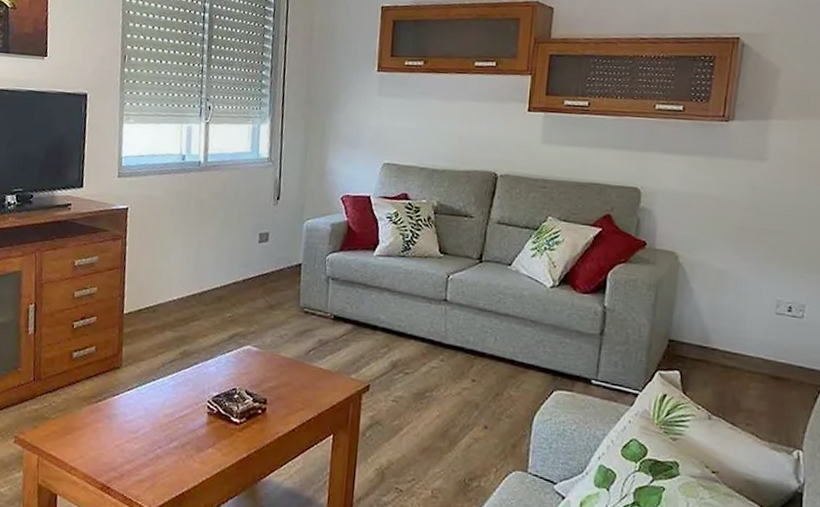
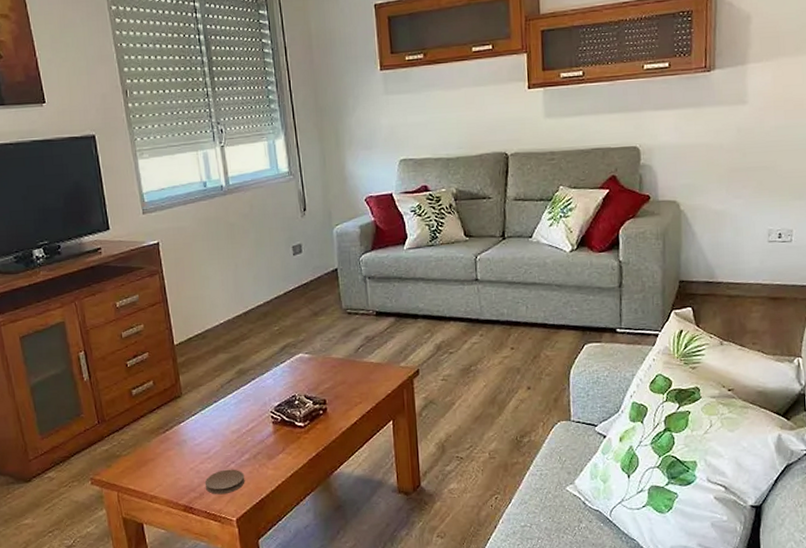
coaster: none [127,453,170,480] -> present [204,469,245,495]

